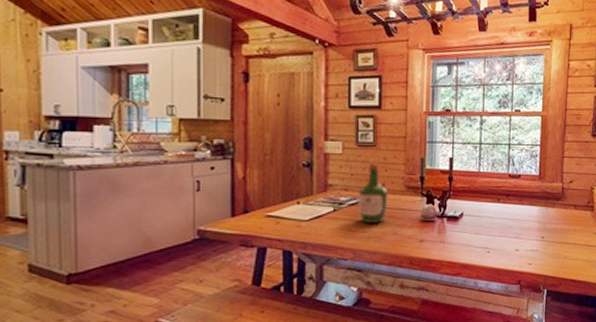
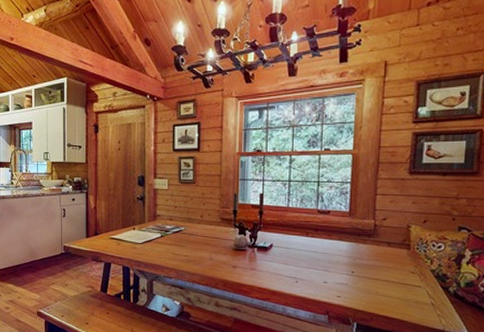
wine bottle: present [357,162,388,223] -> none [180,197,206,249]

